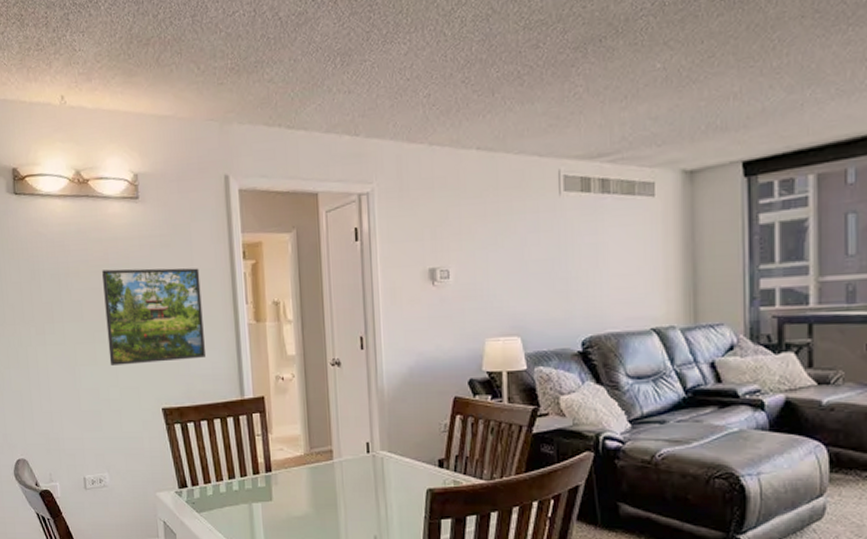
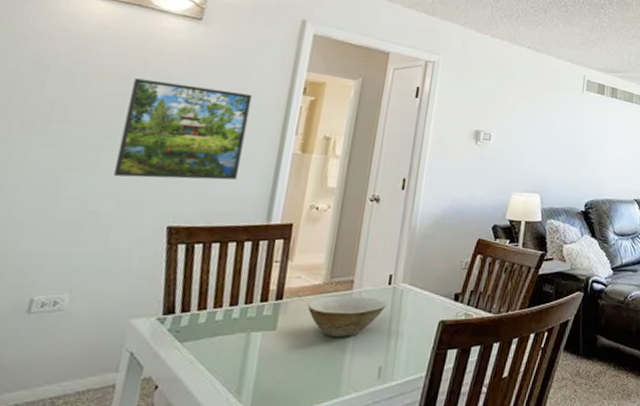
bowl: none [295,466,369,507] -> present [308,296,387,337]

